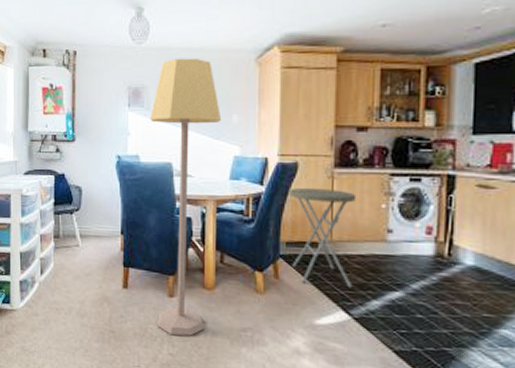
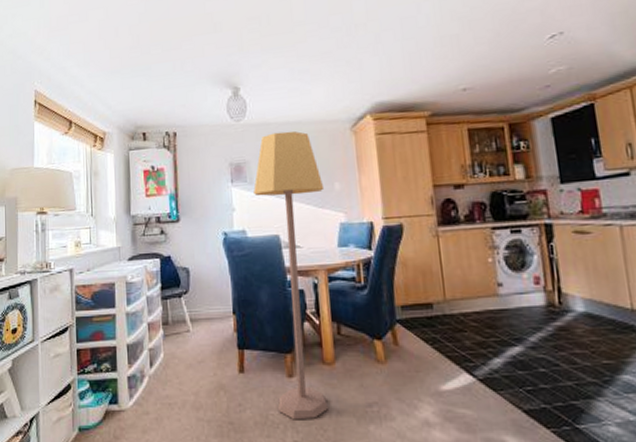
side table: present [288,188,357,288] -> none [397,248,473,349]

